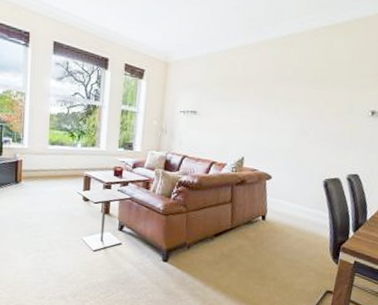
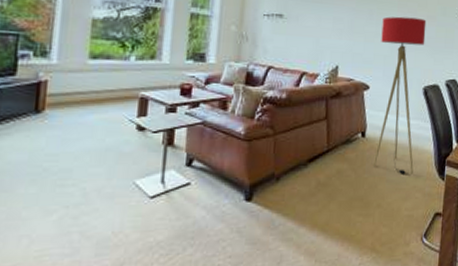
floor lamp: none [272,113,332,256] -> present [374,16,427,174]

